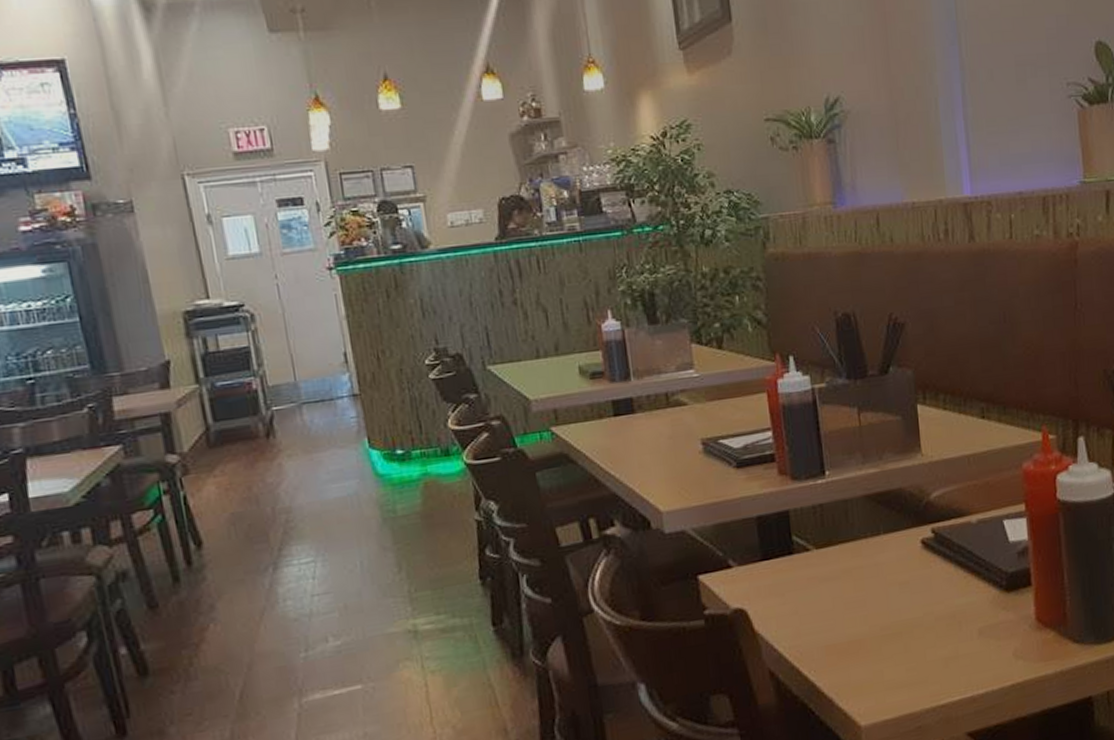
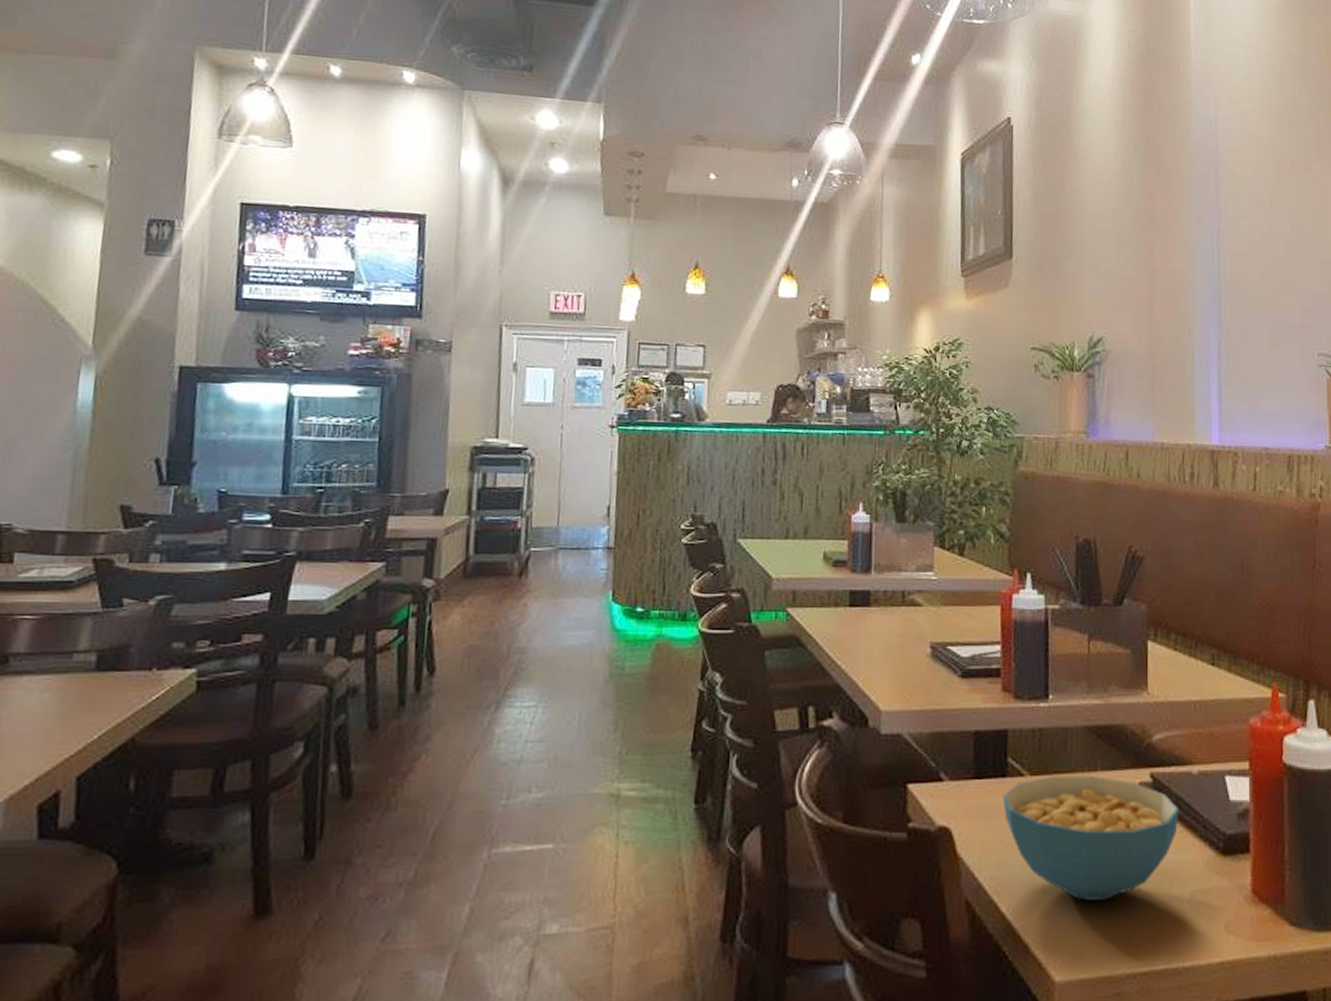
cereal bowl: none [791,539,963,653] -> present [1002,775,1180,901]

